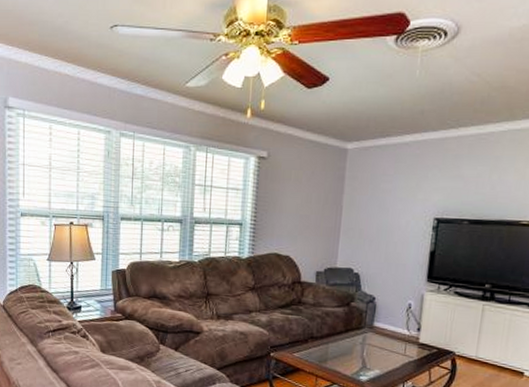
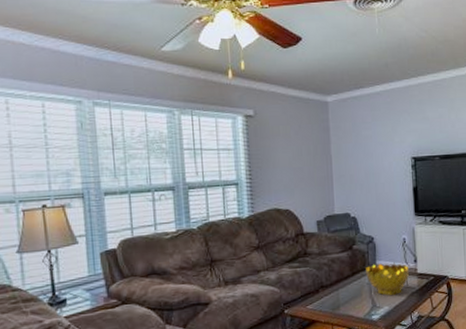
decorative bowl: none [360,325,410,361] -> present [366,262,410,296]

